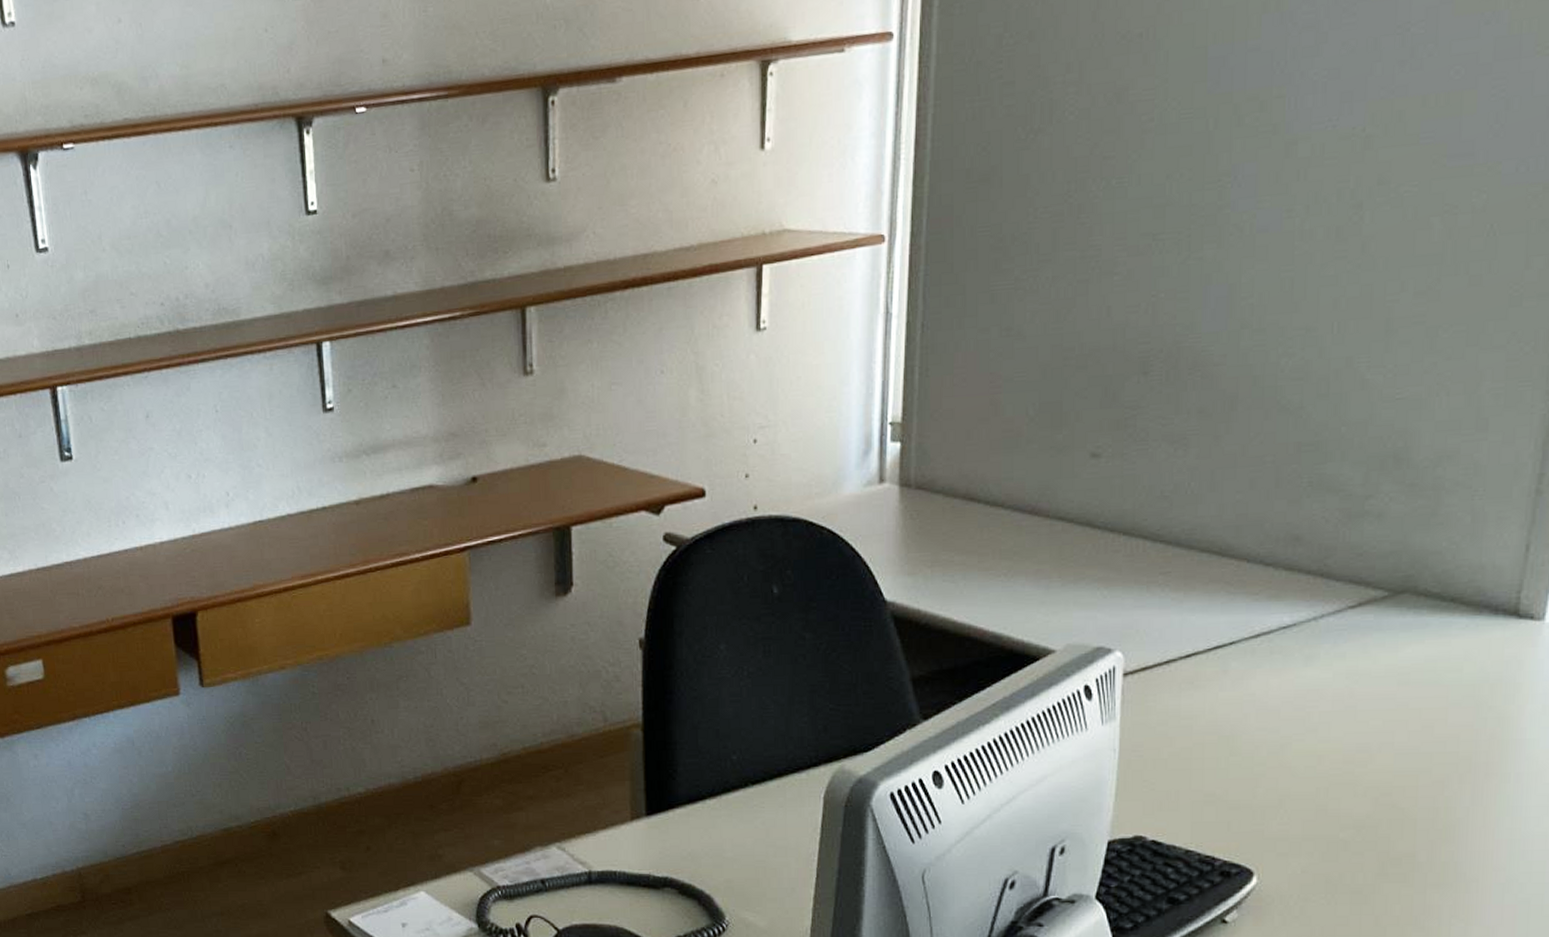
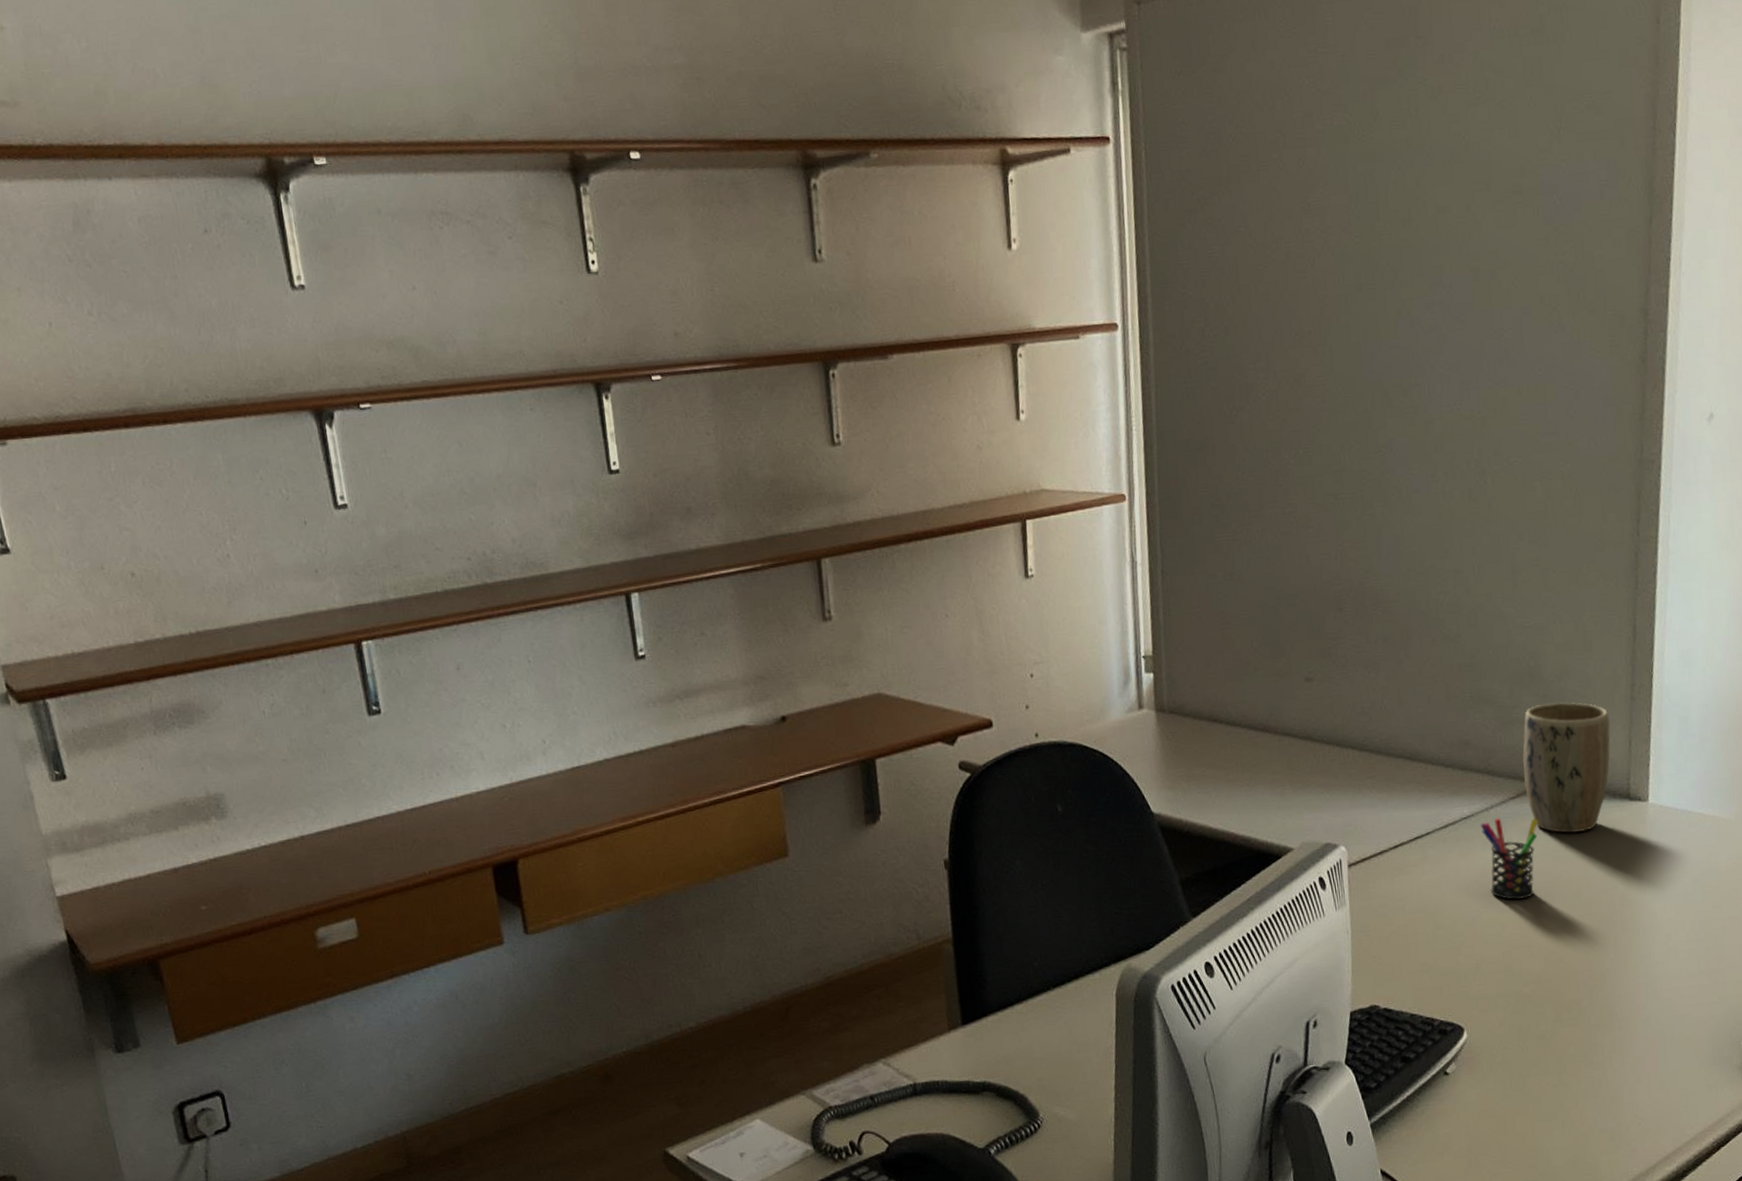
pen holder: none [1303,630,1384,729] -> present [1480,818,1538,900]
plant pot: none [1370,493,1503,654] -> present [1522,702,1611,834]

